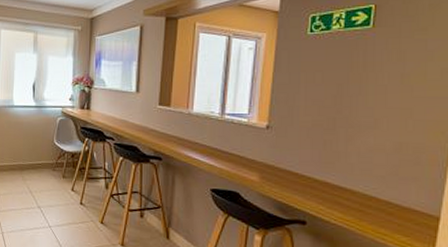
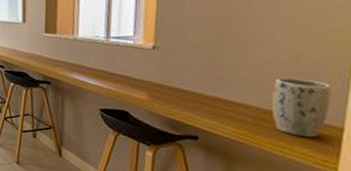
plant pot: none [377,164,430,226] -> present [272,77,331,138]

